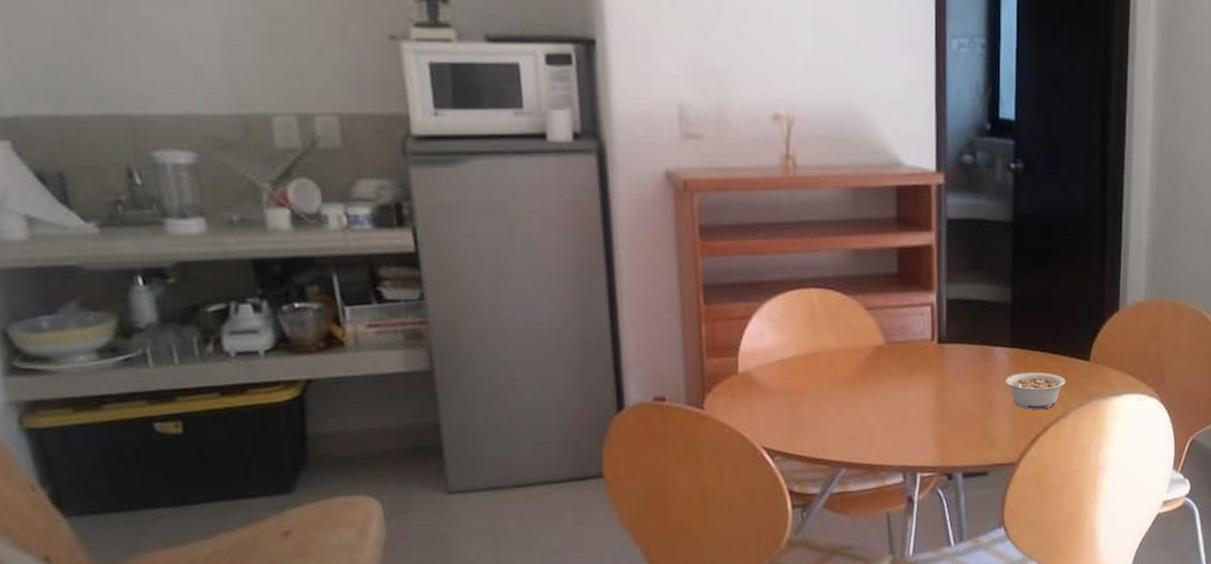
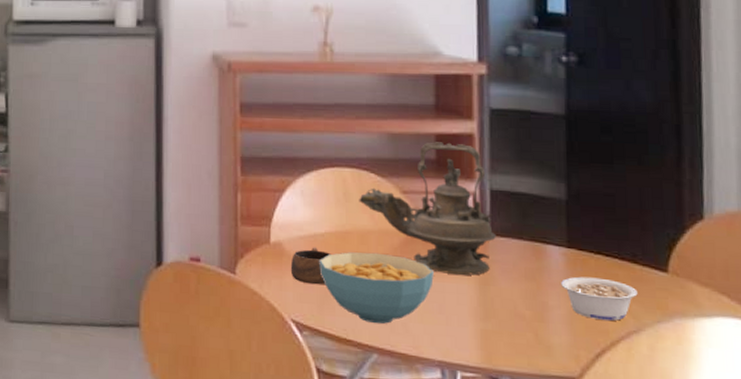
cup: none [759,372,800,410] -> present [290,247,331,285]
cereal bowl: none [788,371,896,440] -> present [319,252,434,324]
teapot: none [825,255,951,384] -> present [359,142,496,276]

